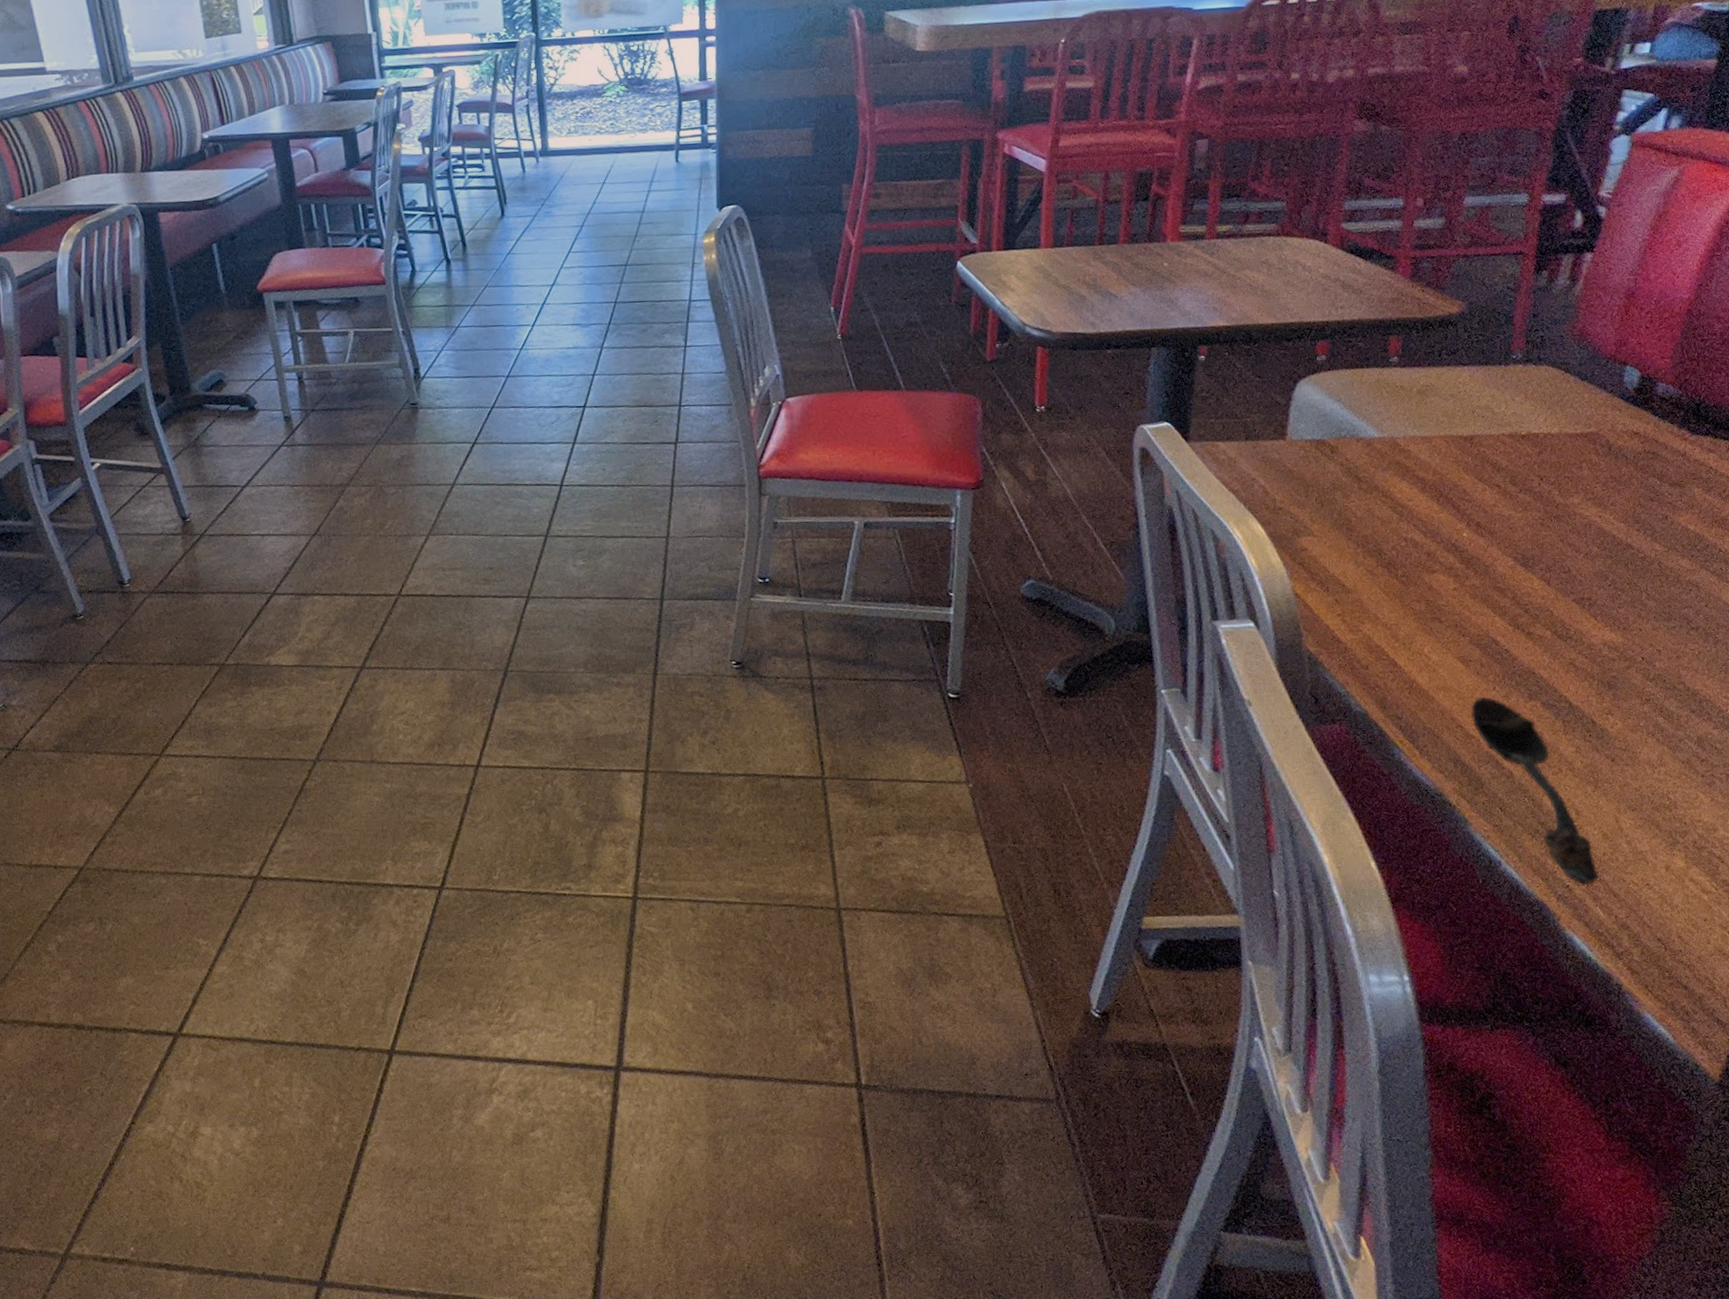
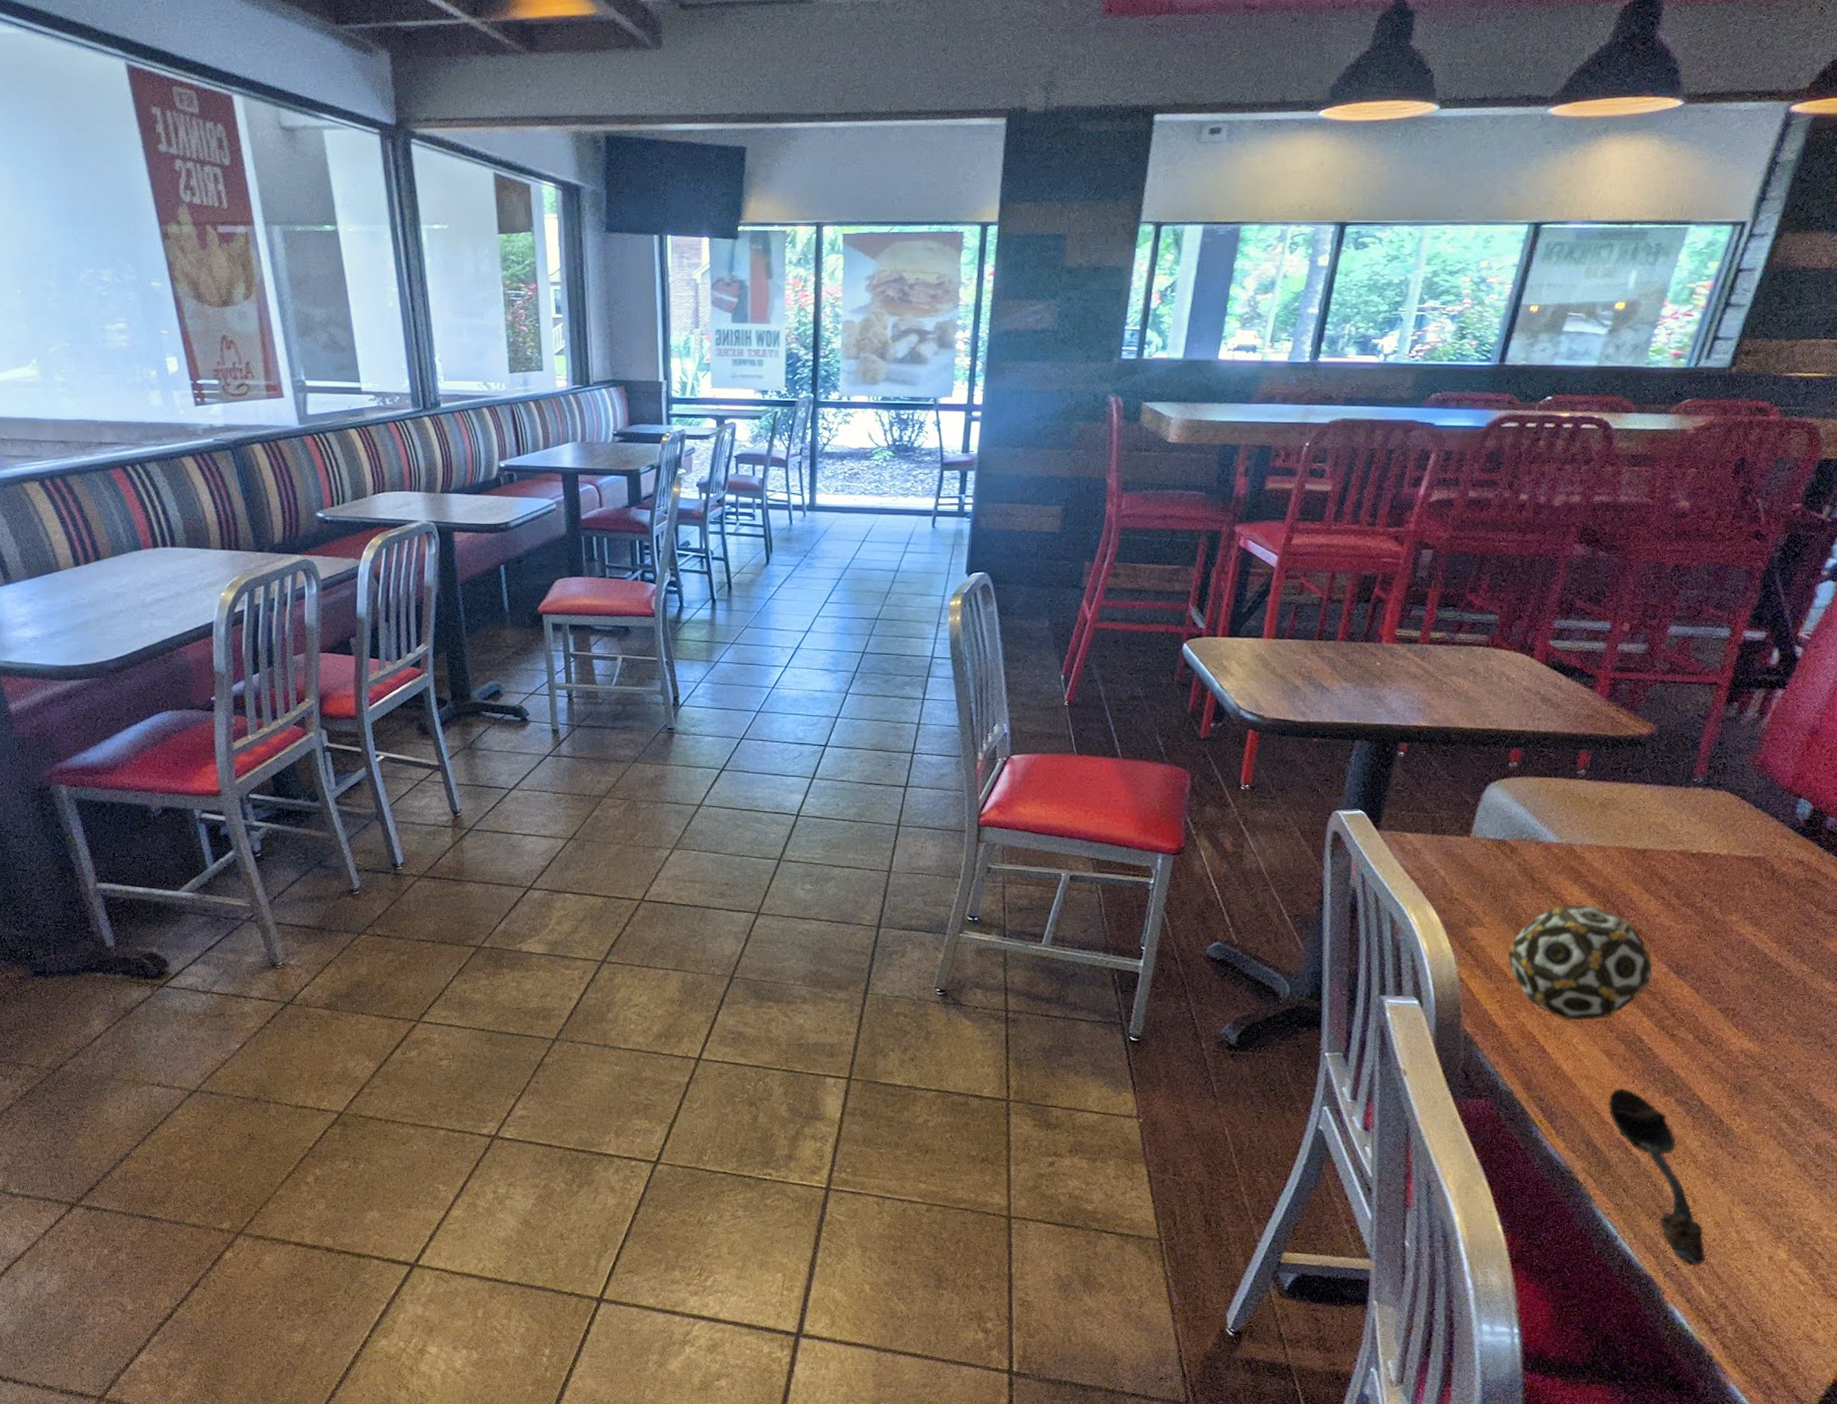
decorative ball: none [1342,500,1499,630] -> present [1507,904,1653,1022]

